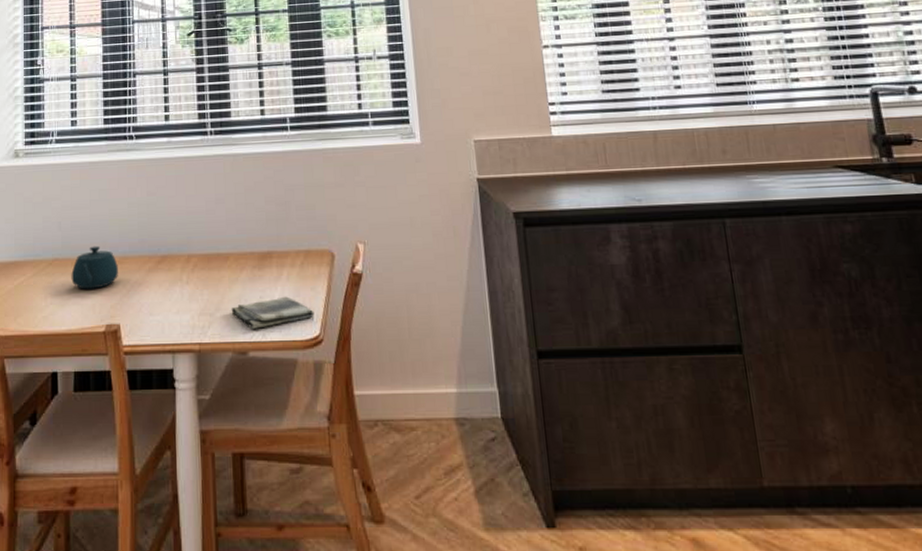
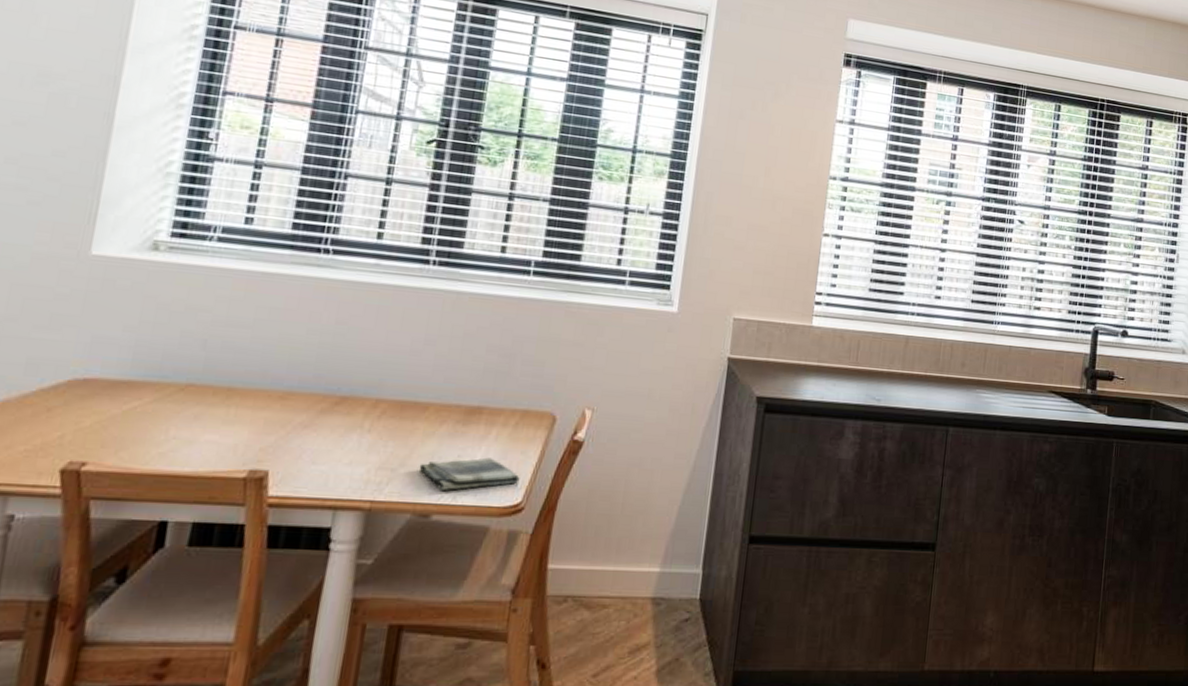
teapot: present [71,245,118,289] -> none [209,374,280,427]

